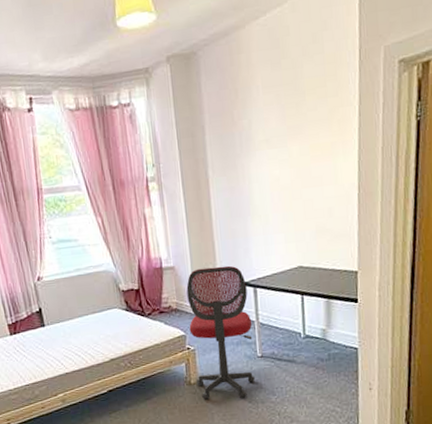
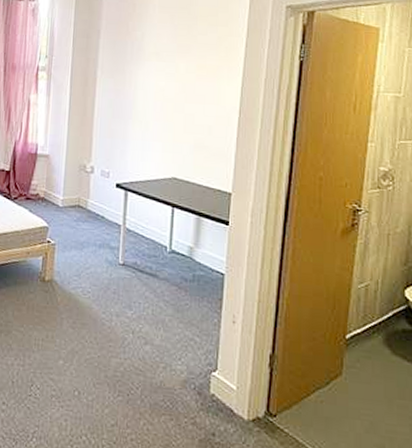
chair: present [186,265,255,400] -> none [51,161,119,307]

